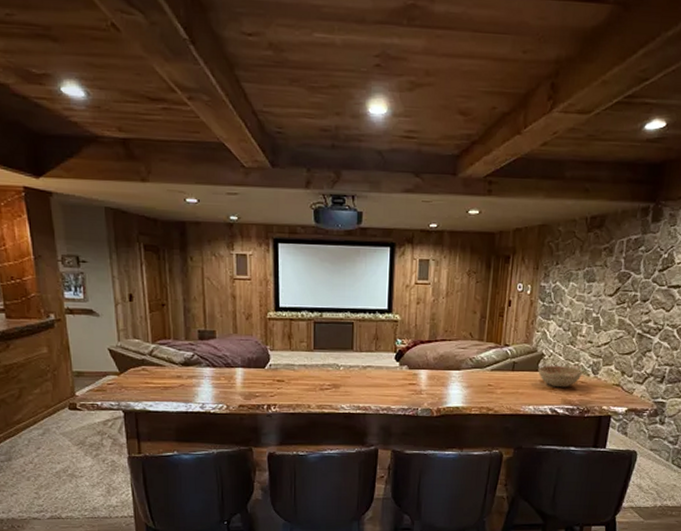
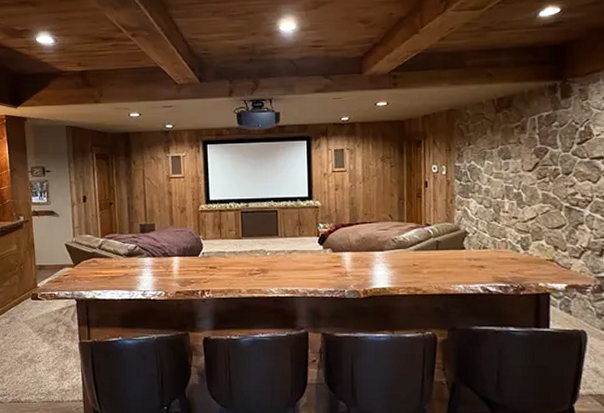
decorative bowl: present [538,365,583,388] -> none [463,242,511,265]

